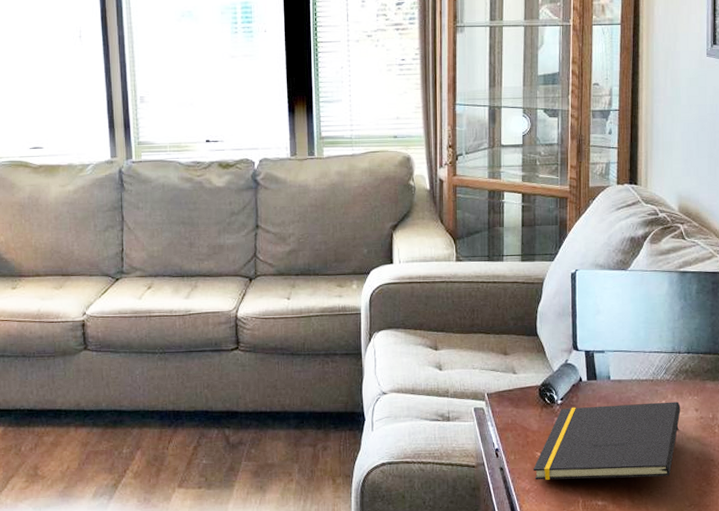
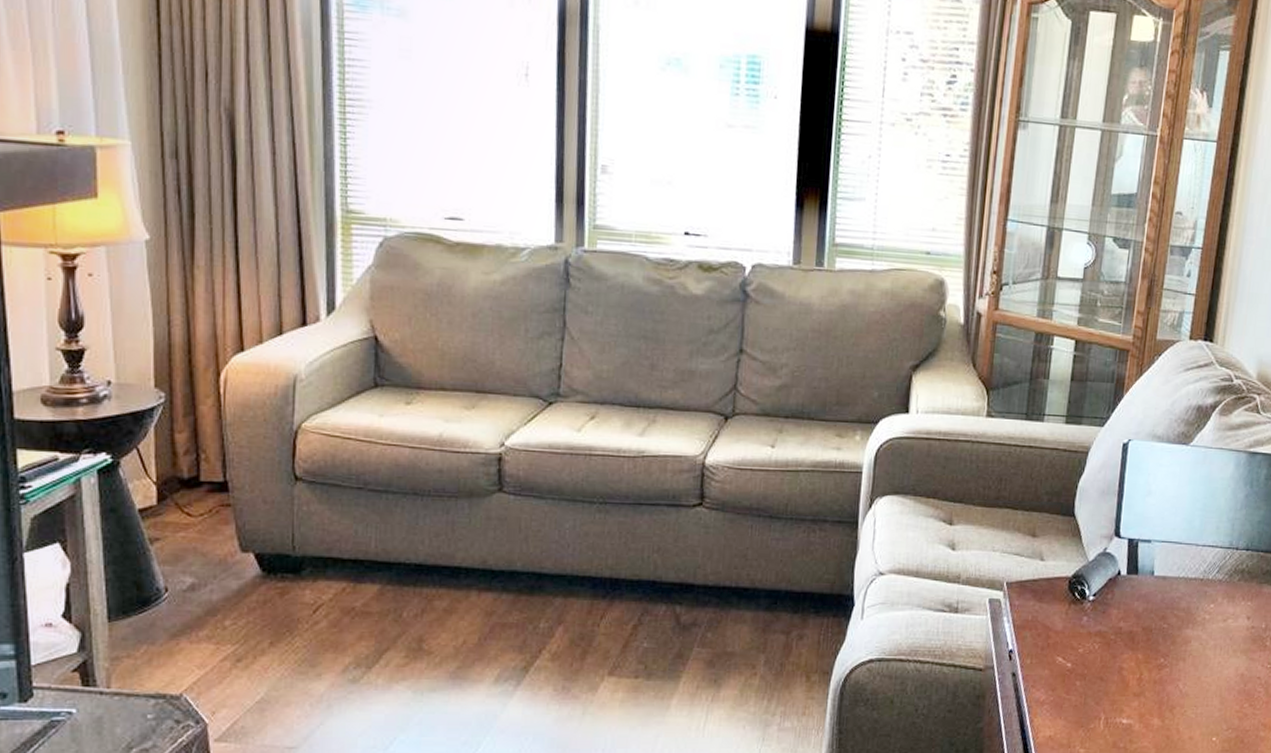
notepad: present [533,401,681,480] -> none [1051,605,1231,694]

